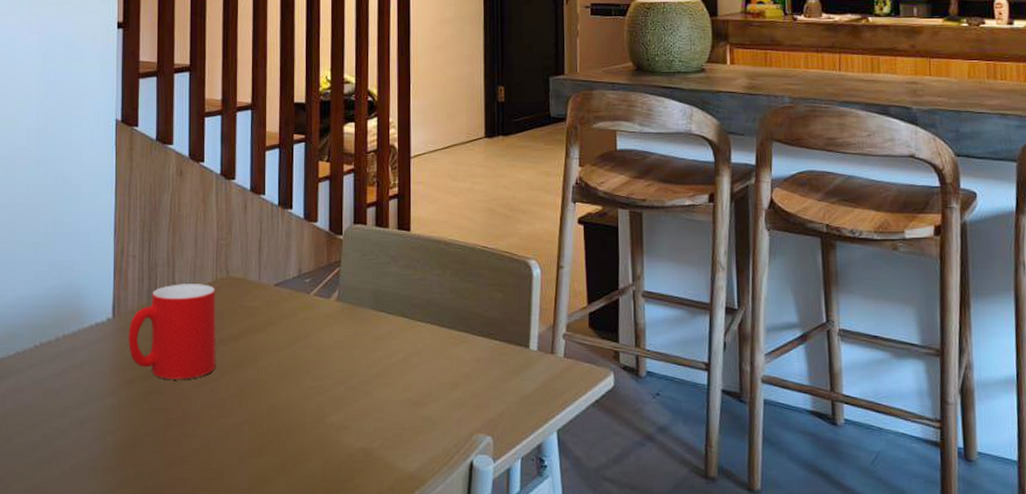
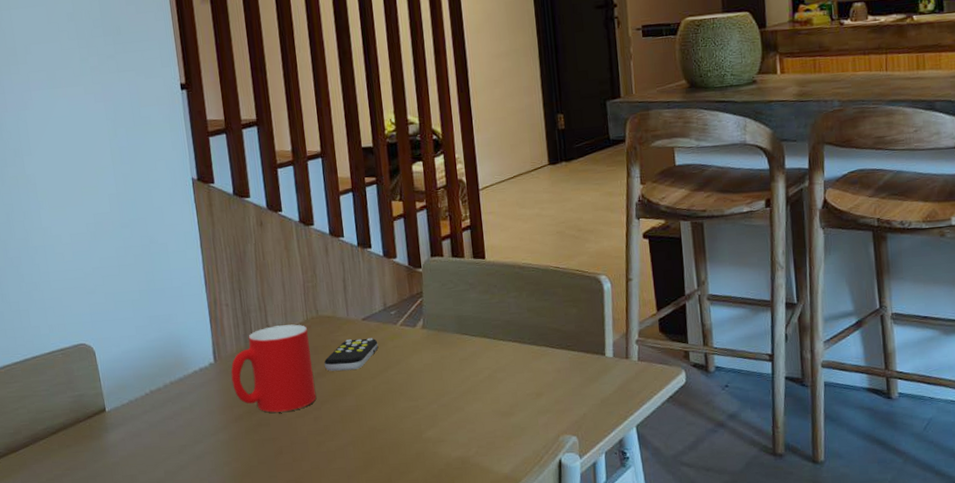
remote control: none [229,306,288,339] -> present [324,338,379,371]

